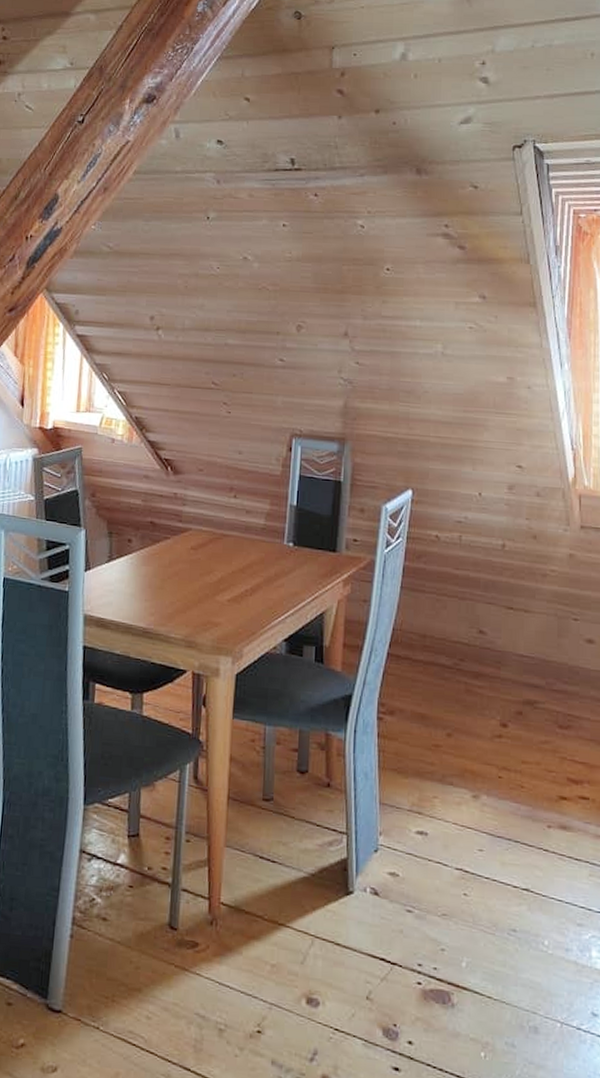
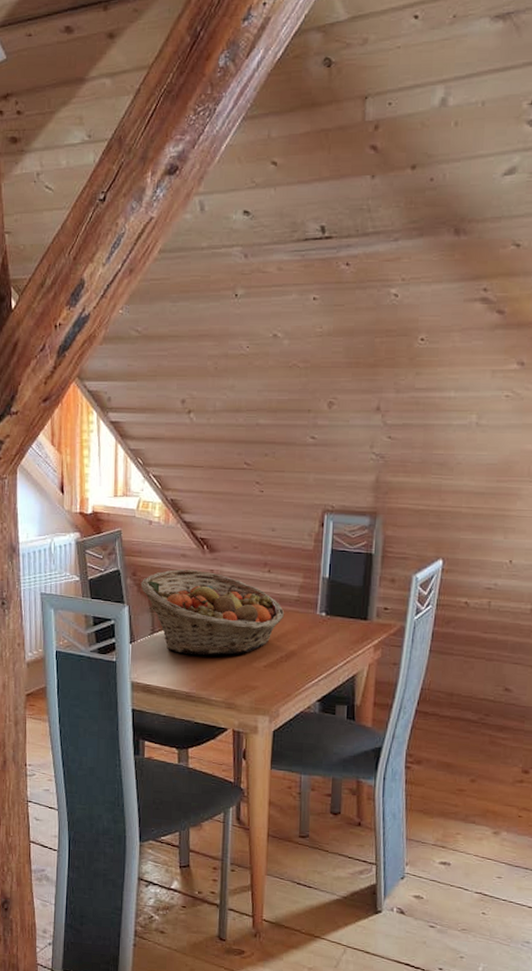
fruit basket: none [99,491,251,587] -> present [140,569,285,655]

